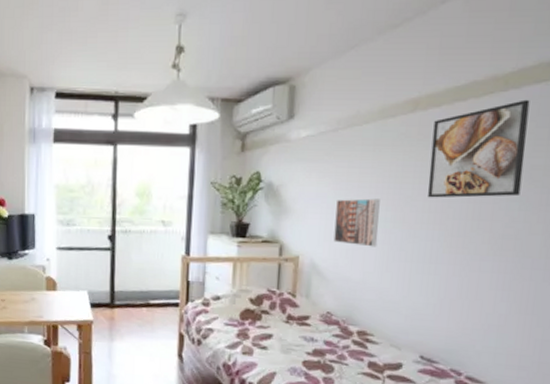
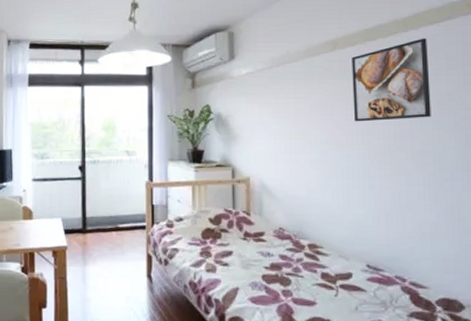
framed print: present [333,198,380,247] -> none [278,124,317,167]

